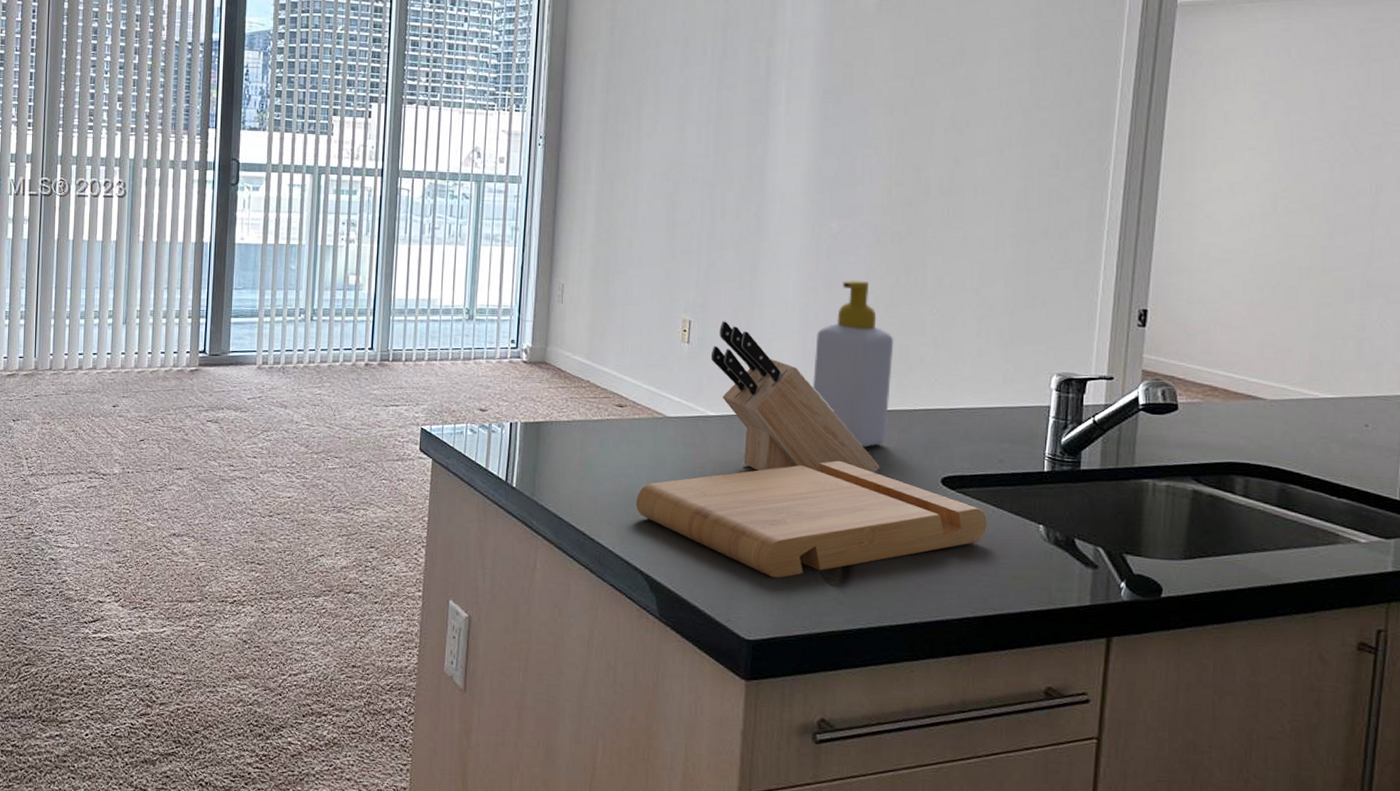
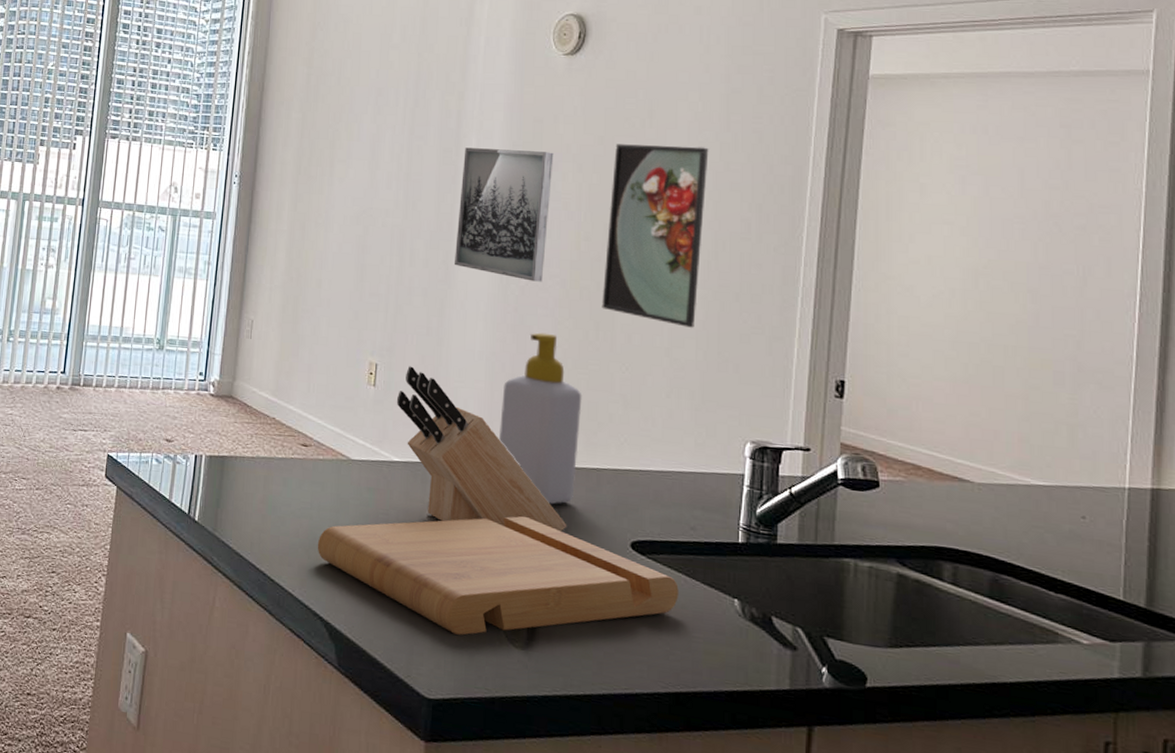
wall art: none [766,96,864,229] -> present [455,147,554,282]
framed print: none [913,84,1019,267] -> present [601,143,709,328]

